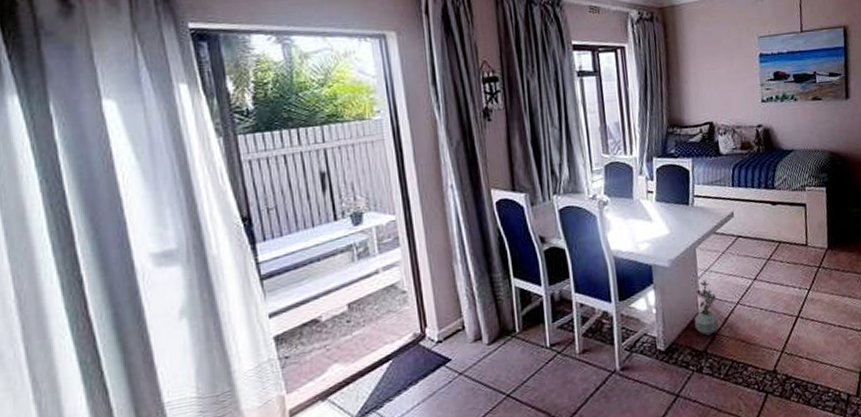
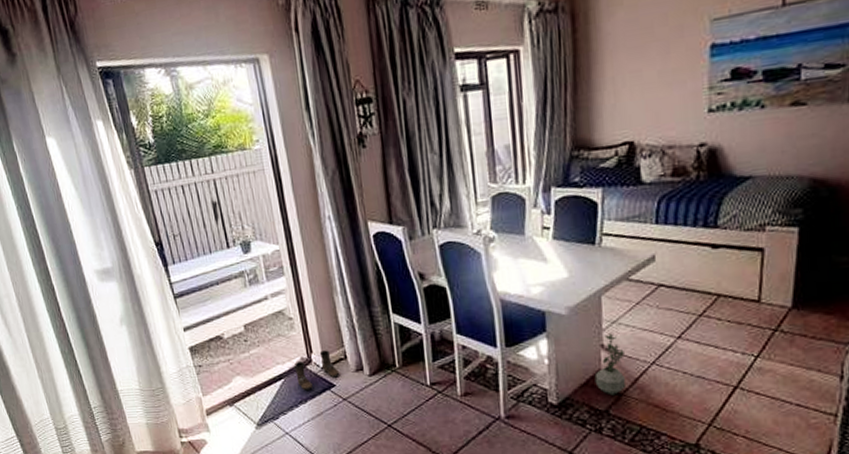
boots: none [404,322,457,370] -> present [293,350,340,391]

